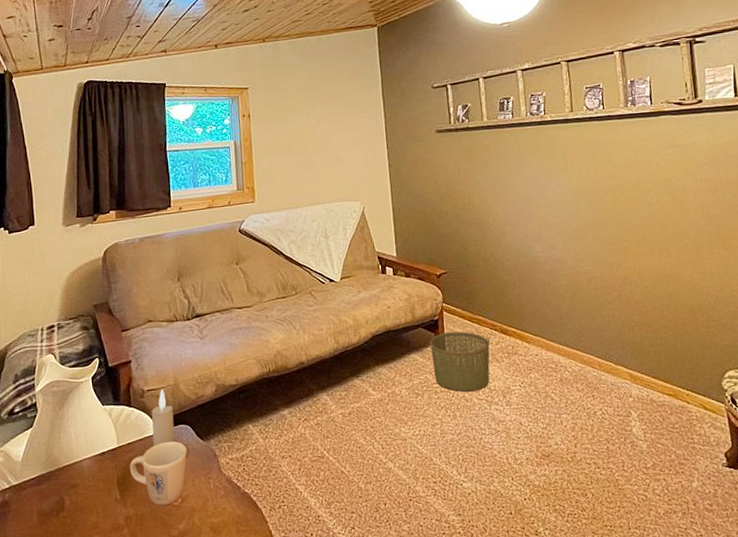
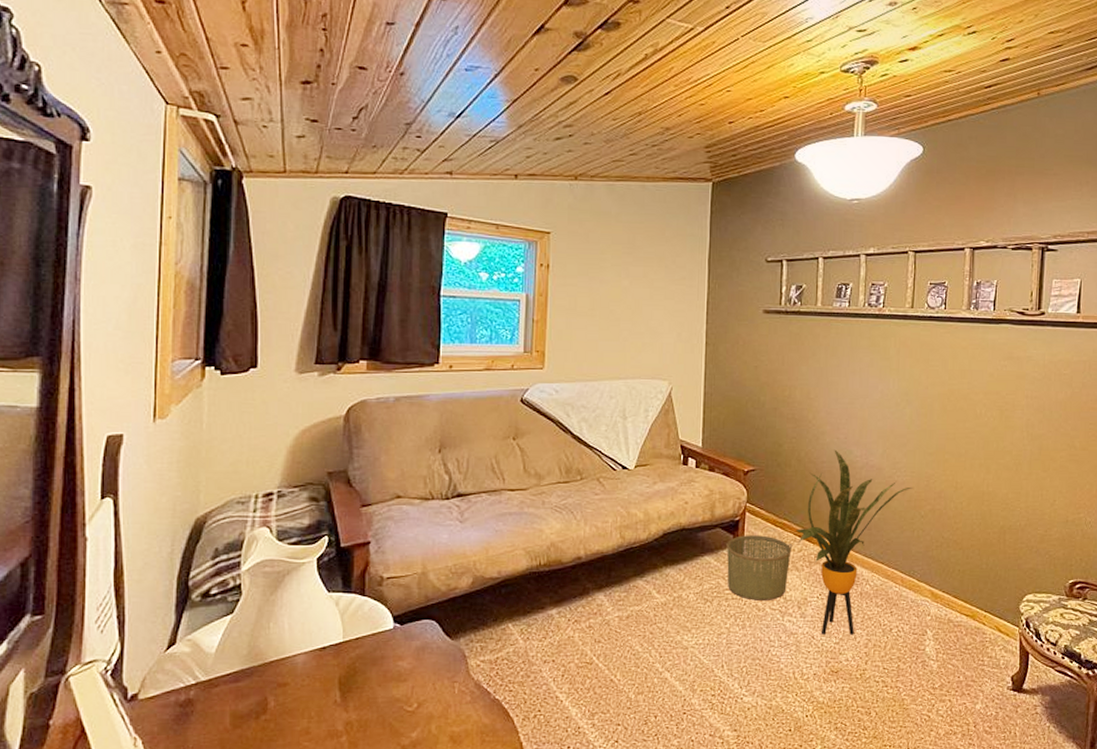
mug: present [129,441,188,506] -> none [355,637,431,711]
candle: present [141,389,189,466] -> none [371,577,432,665]
house plant: none [491,247,596,421] -> present [796,449,912,635]

